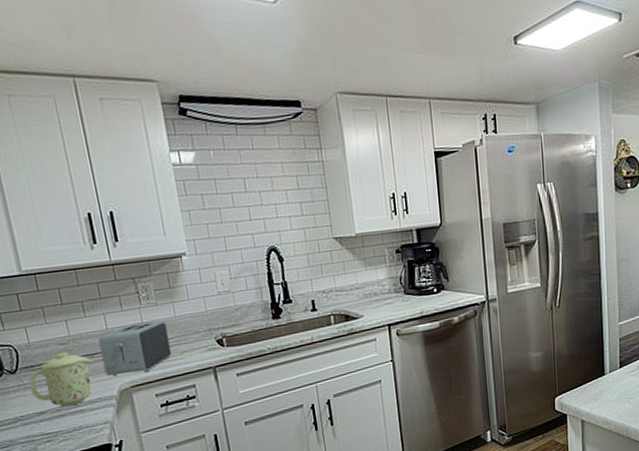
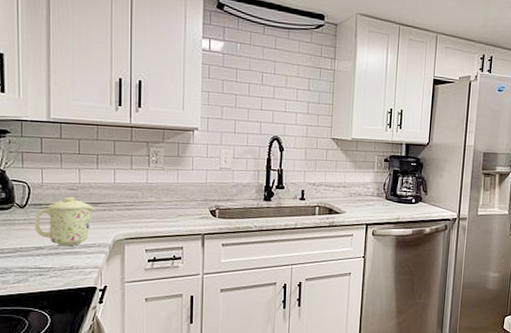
toaster: present [98,321,172,376] -> none [104,183,168,227]

